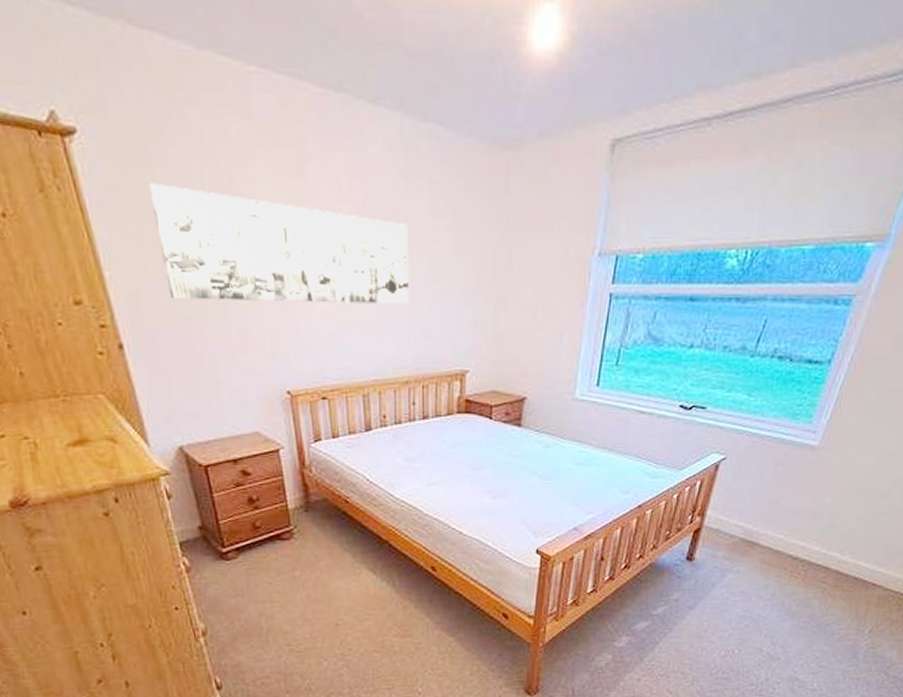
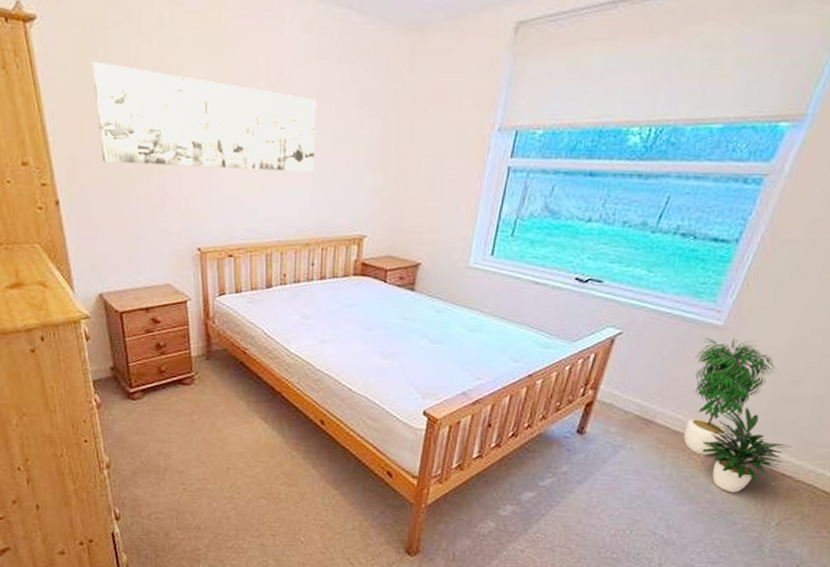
potted plant: none [785,457,882,606] -> present [683,338,792,493]

